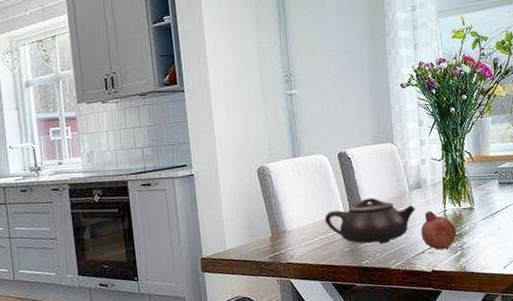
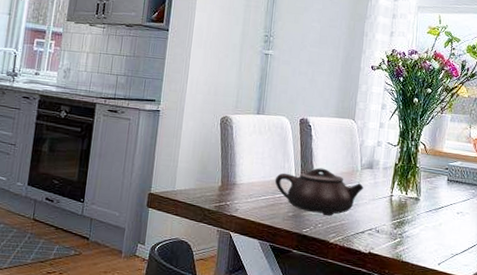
fruit: present [421,211,457,250] -> none [364,192,400,234]

